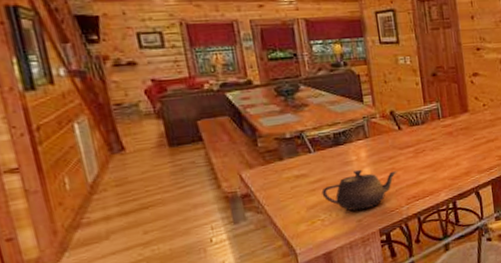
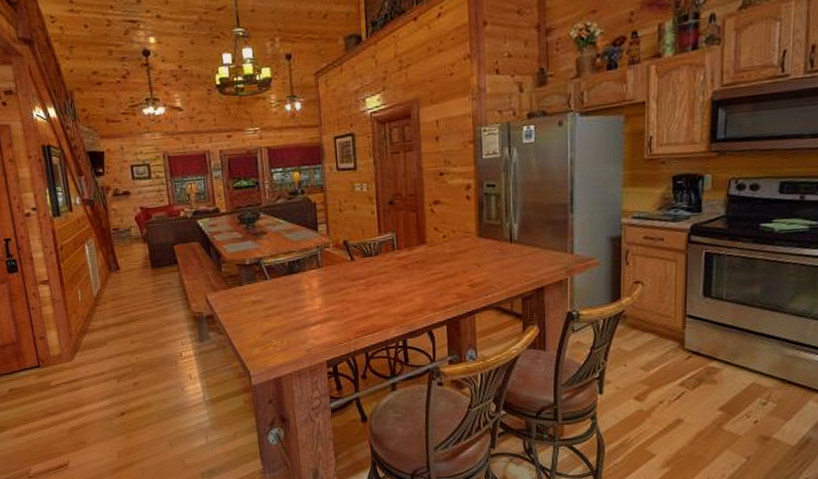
teapot: present [321,169,399,211] -> none [275,298,349,340]

